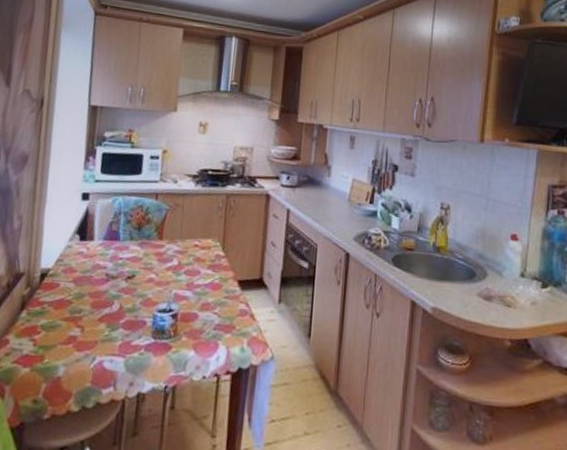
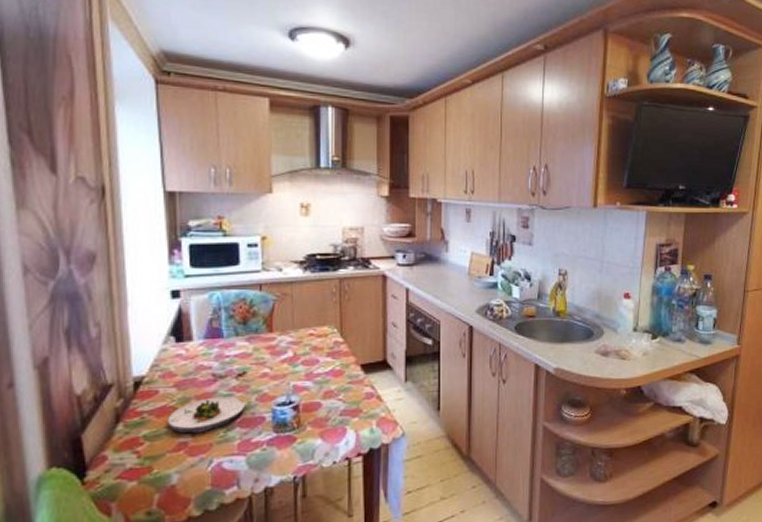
salad plate: none [62,296,131,330] -> present [168,396,246,433]

